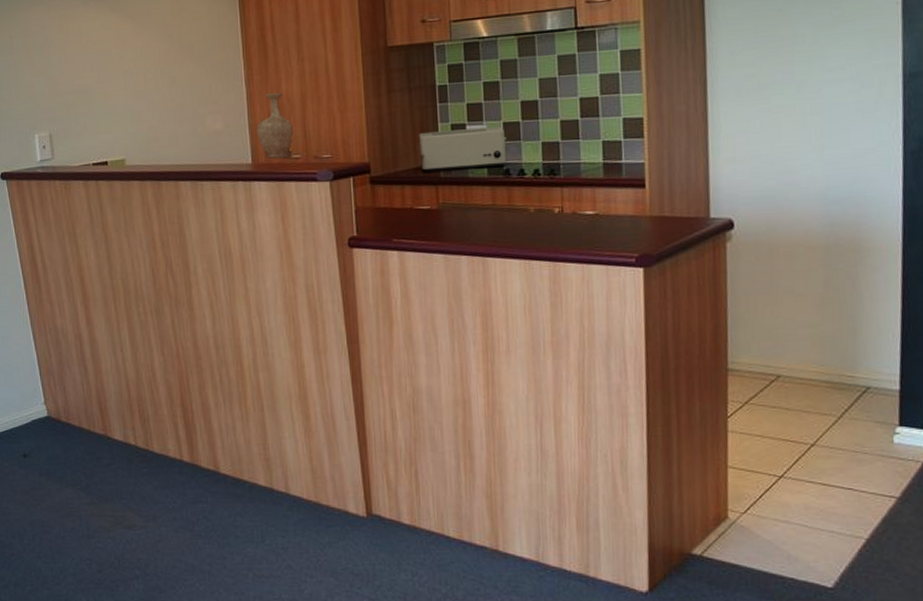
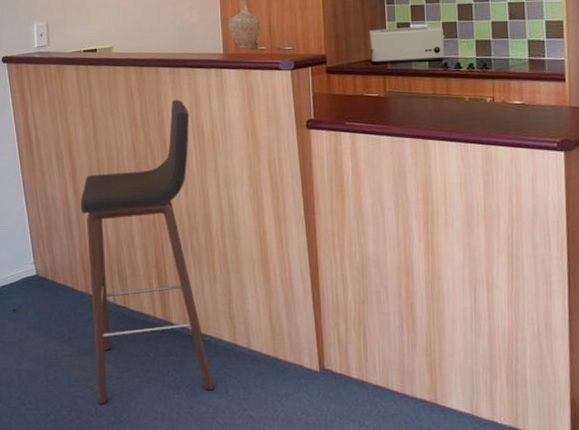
bar stool: none [94,217,248,556] -> present [80,100,213,405]

